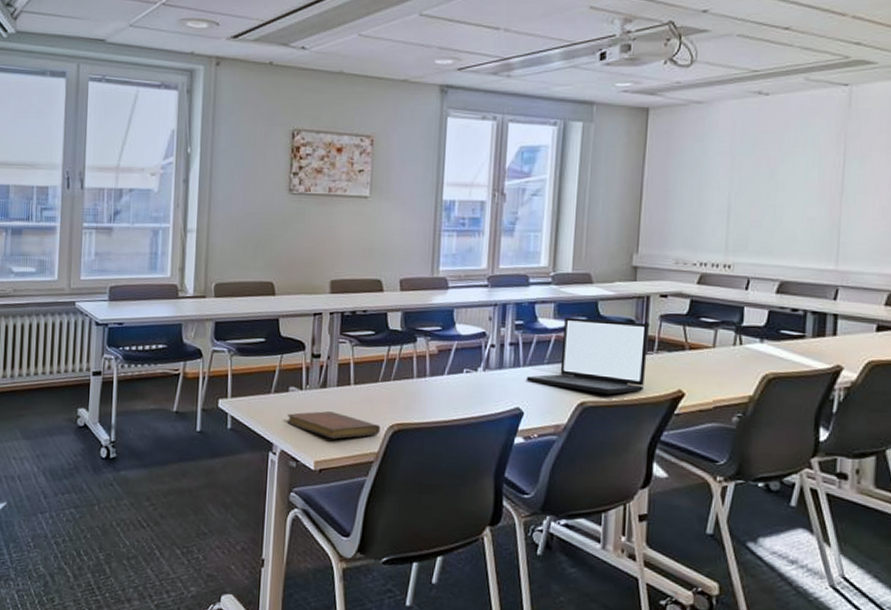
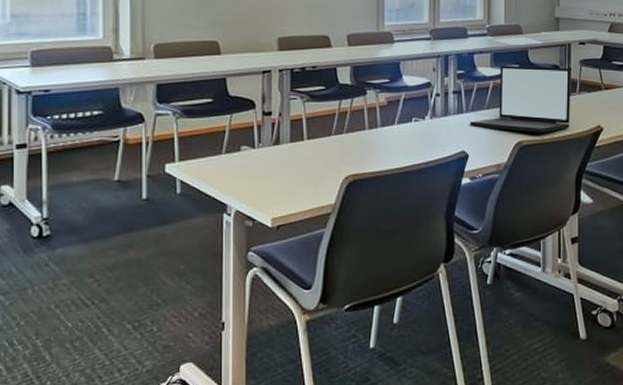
notebook: present [287,411,381,439] -> none [240,168,336,195]

